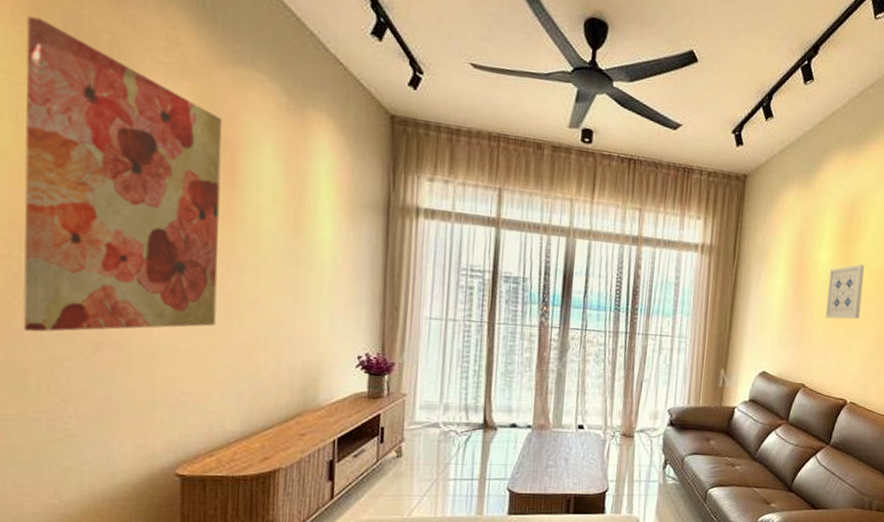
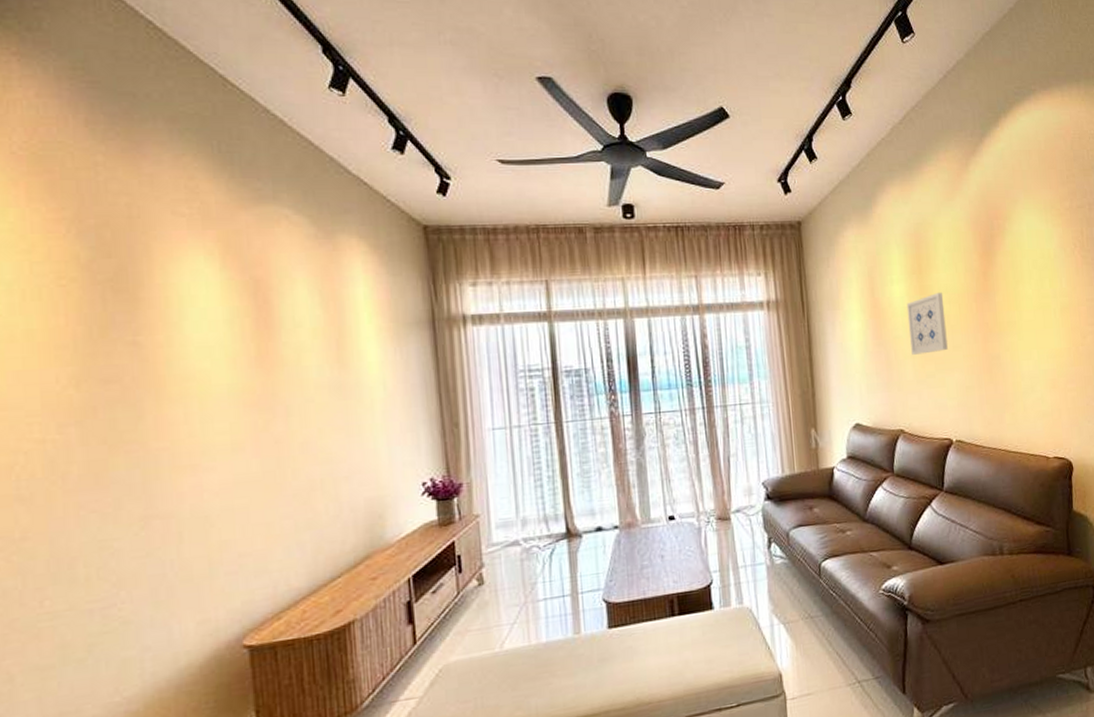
wall art: present [23,16,223,332] -> none [42,192,268,518]

